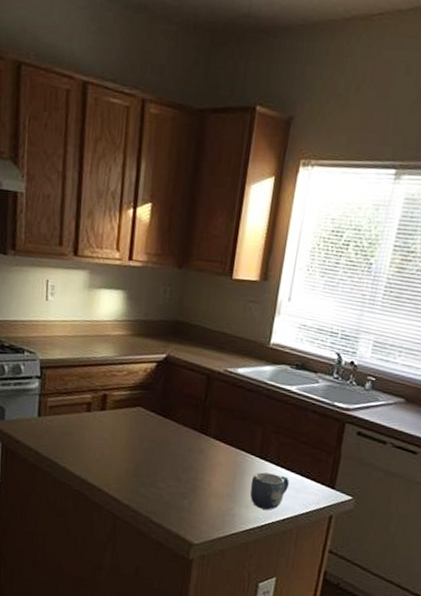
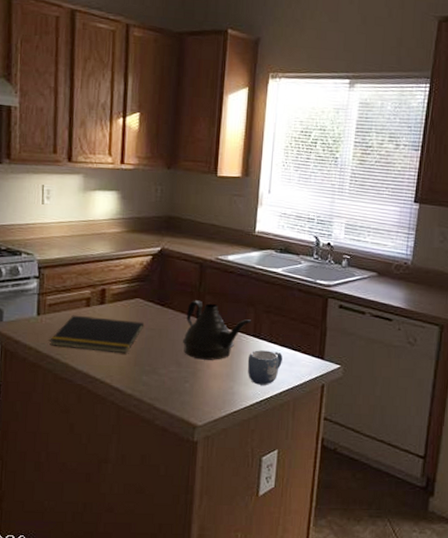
notepad: none [49,419,145,464] -> present [49,315,145,354]
teapot: none [184,413,258,479] -> present [183,300,251,360]

